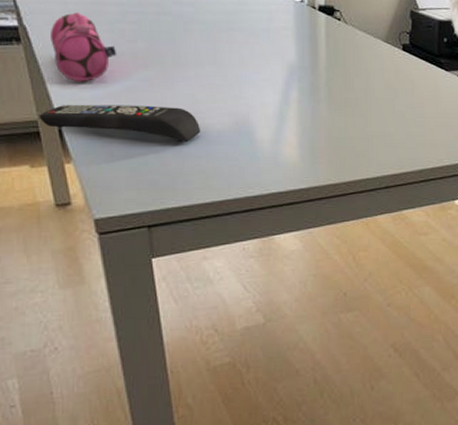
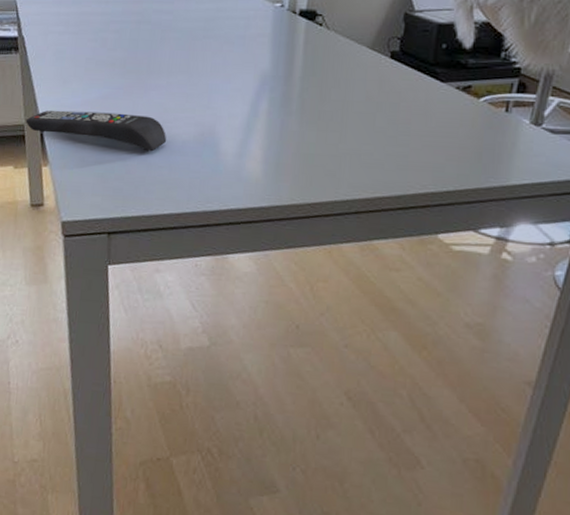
pencil case: present [51,12,117,83] -> none [43,23,98,90]

